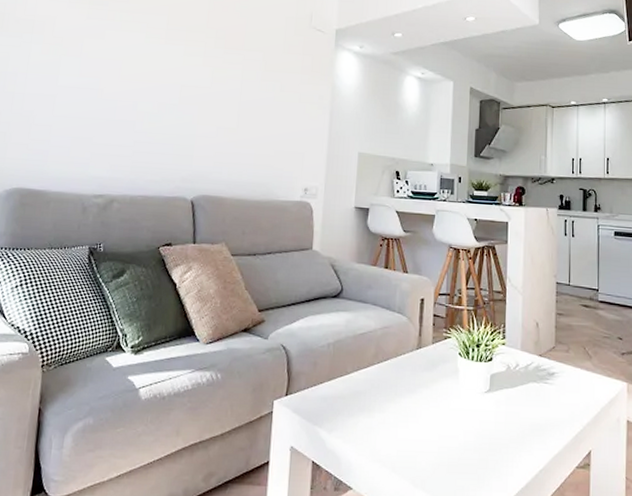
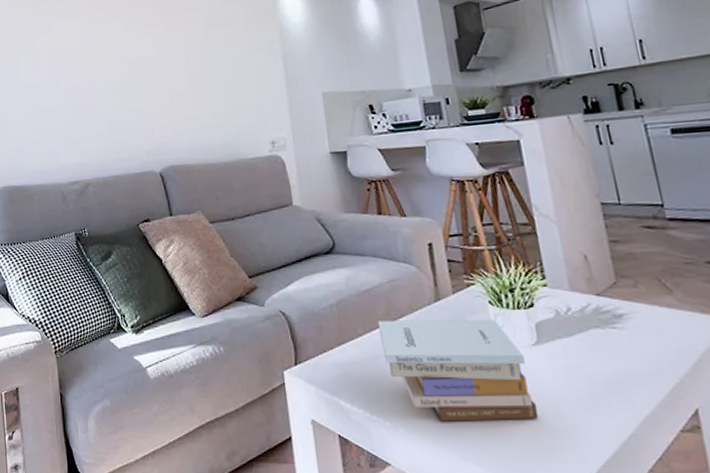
books: none [365,362,479,454] -> present [377,319,539,422]

